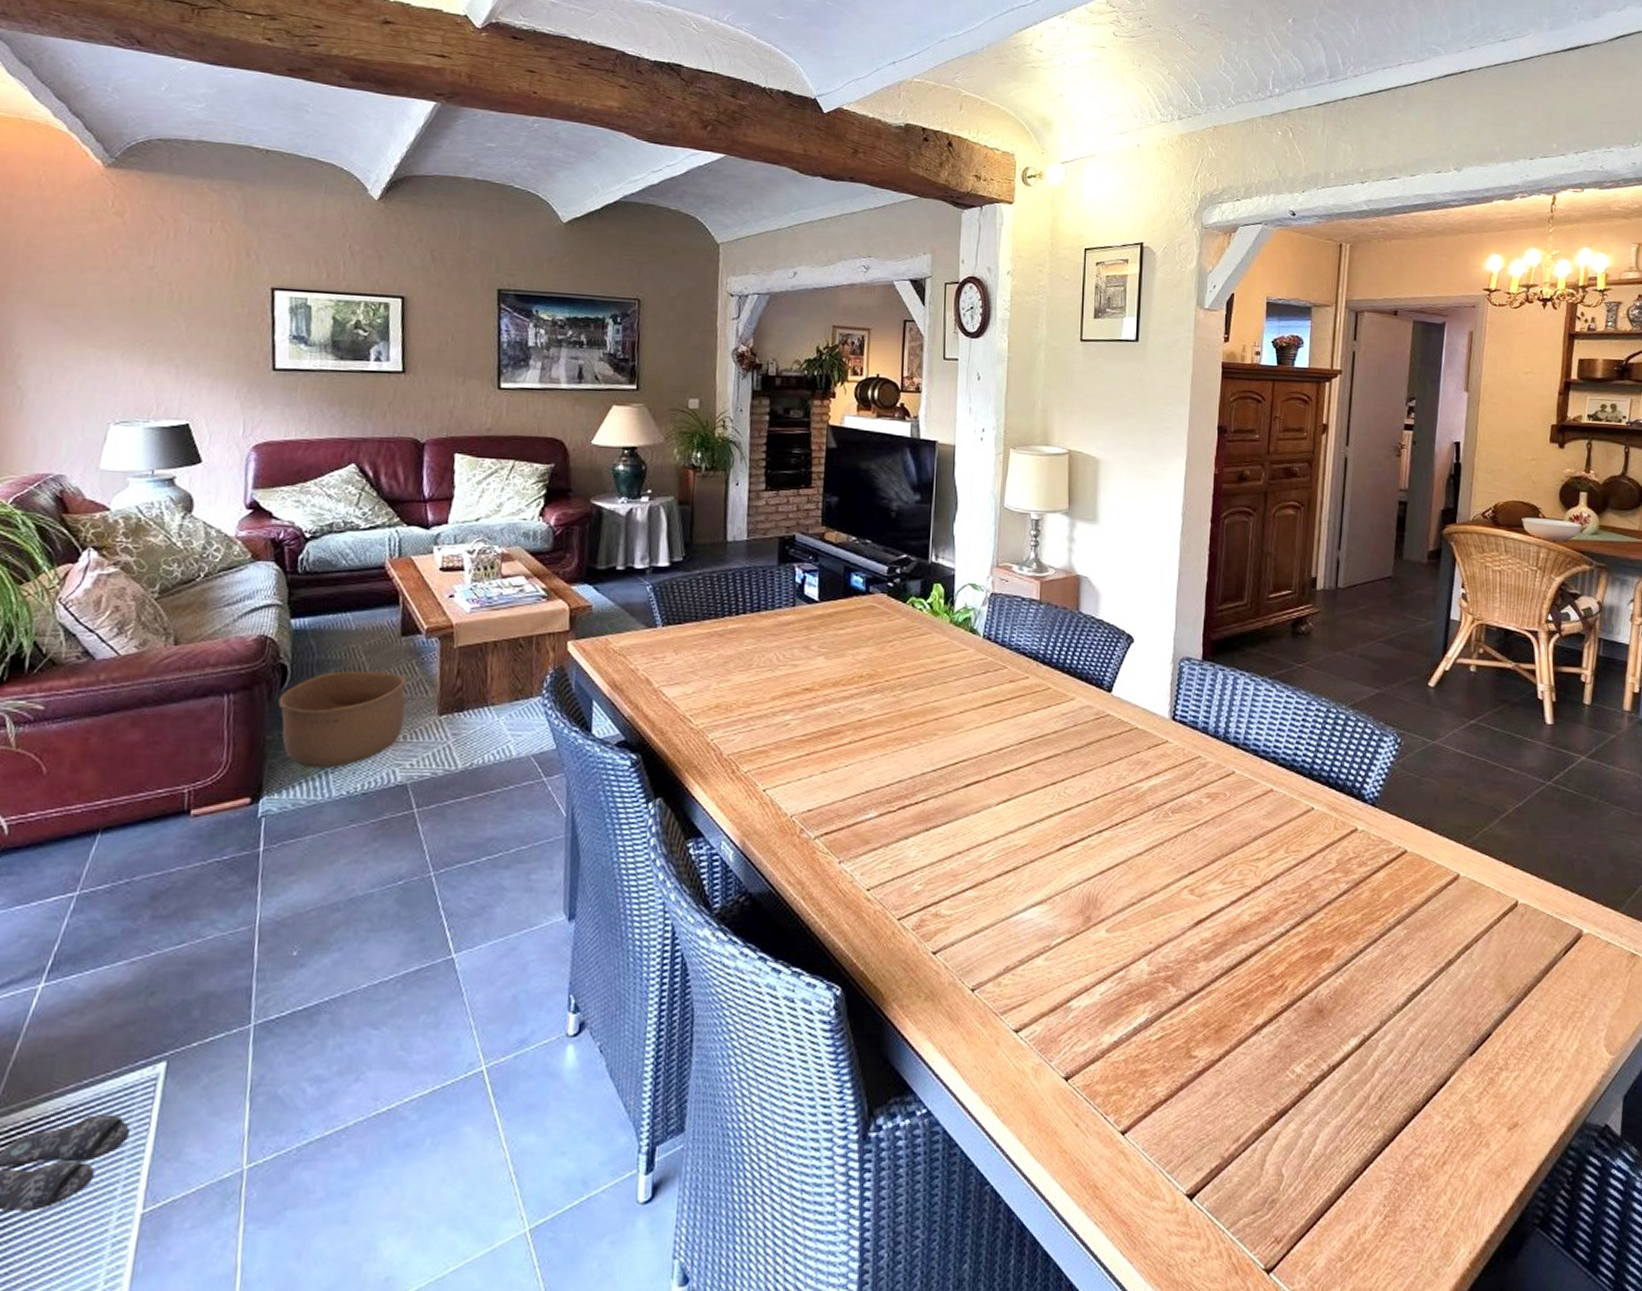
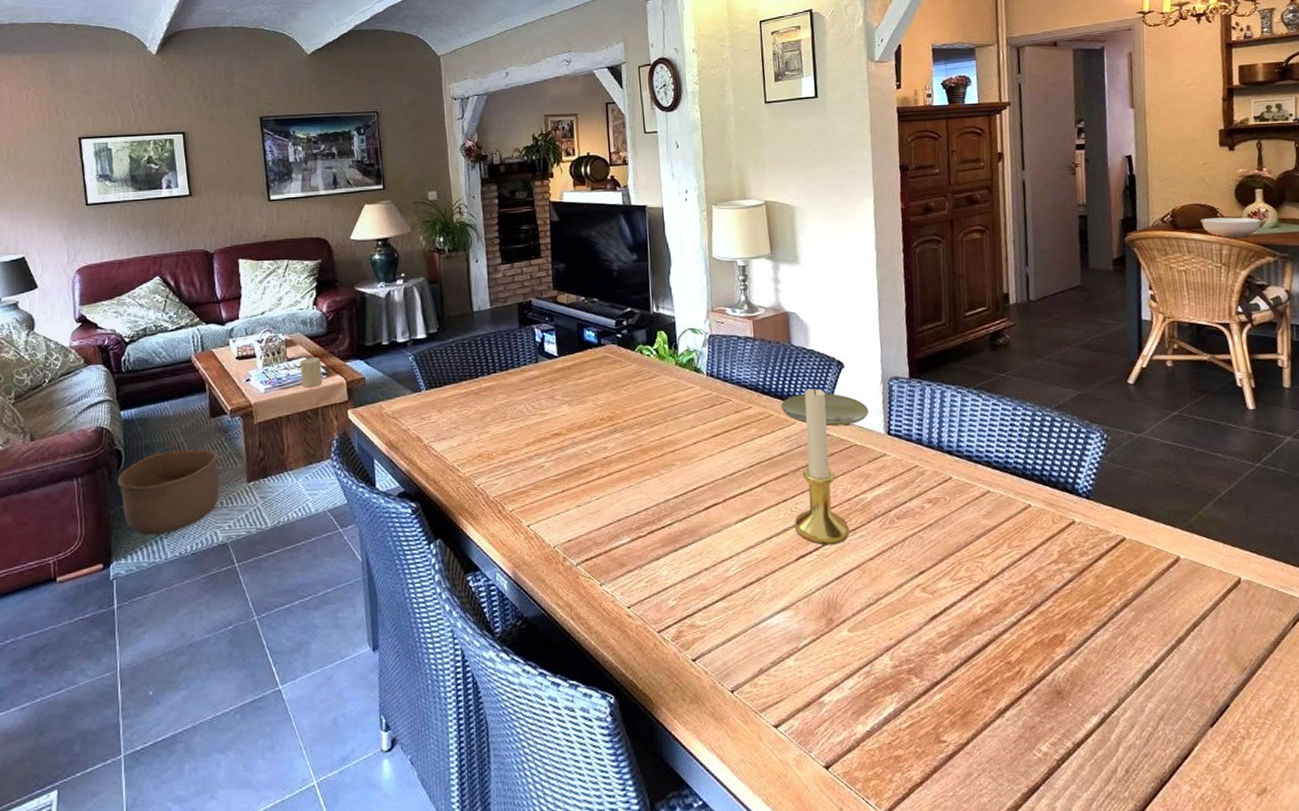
candle: none [515,577,542,612] -> present [300,357,323,388]
candle holder: none [1060,659,1120,836] -> present [794,386,850,545]
plate: none [1060,668,1155,707] -> present [780,393,869,427]

